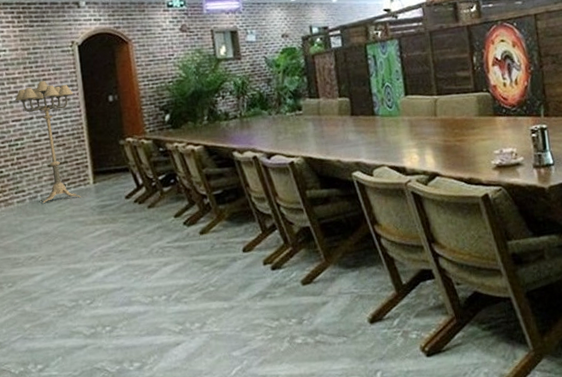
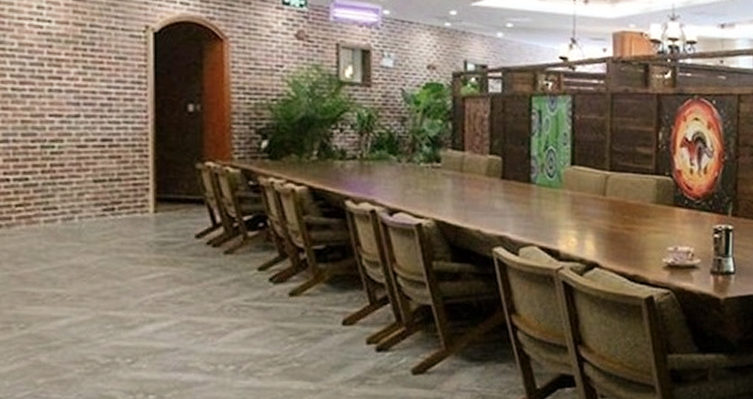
floor lamp: present [14,80,81,204] -> none [56,69,140,229]

